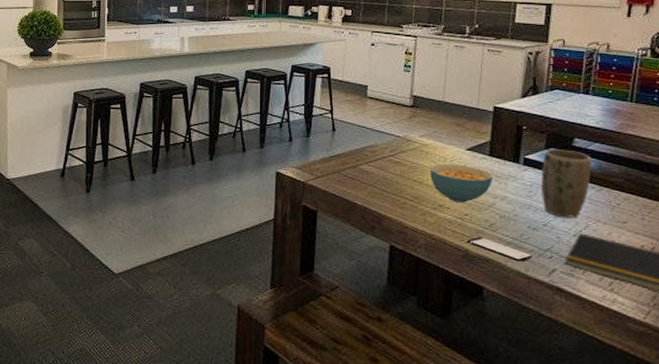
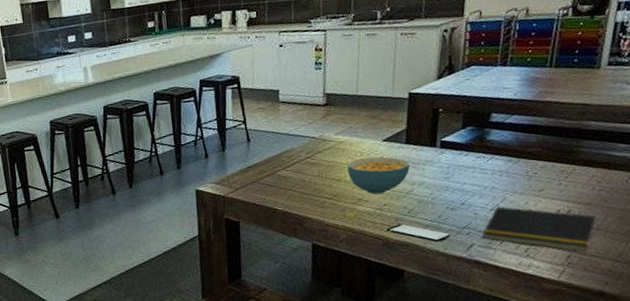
plant pot: present [541,149,592,218] -> none [458,126,509,194]

